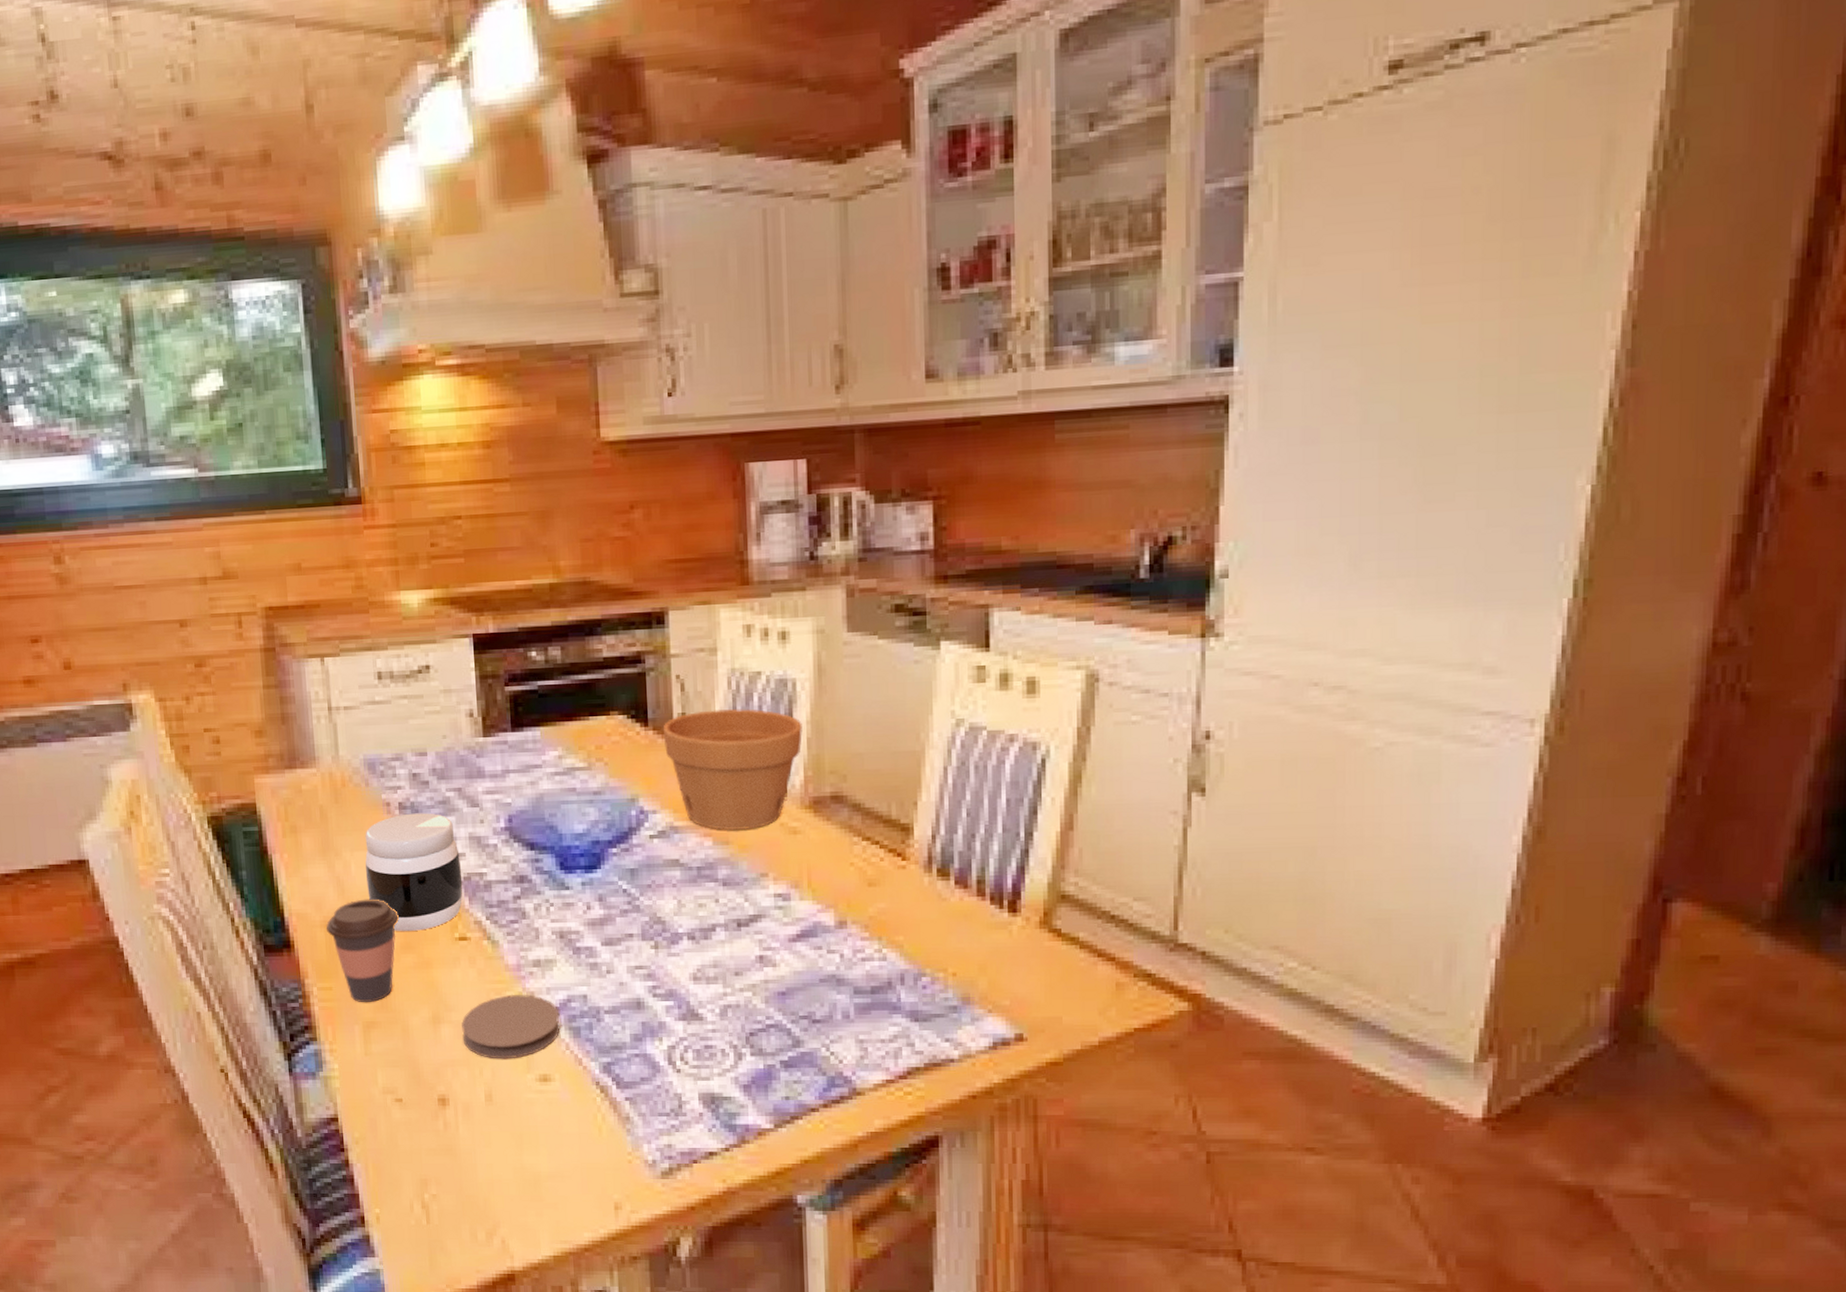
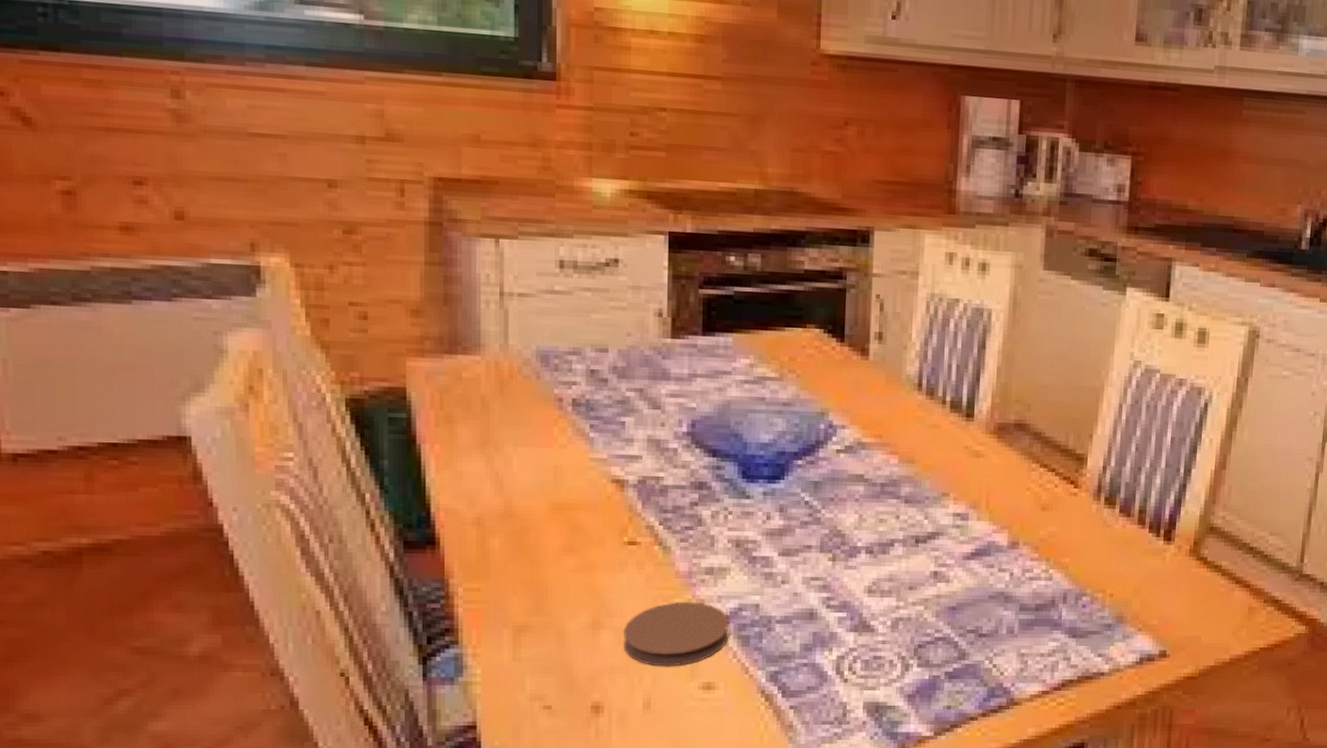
coffee cup: present [325,899,400,1003] -> none [478,497,564,606]
jar: present [365,813,463,931] -> none [530,411,637,533]
flower pot: present [663,709,803,831] -> none [858,331,994,451]

